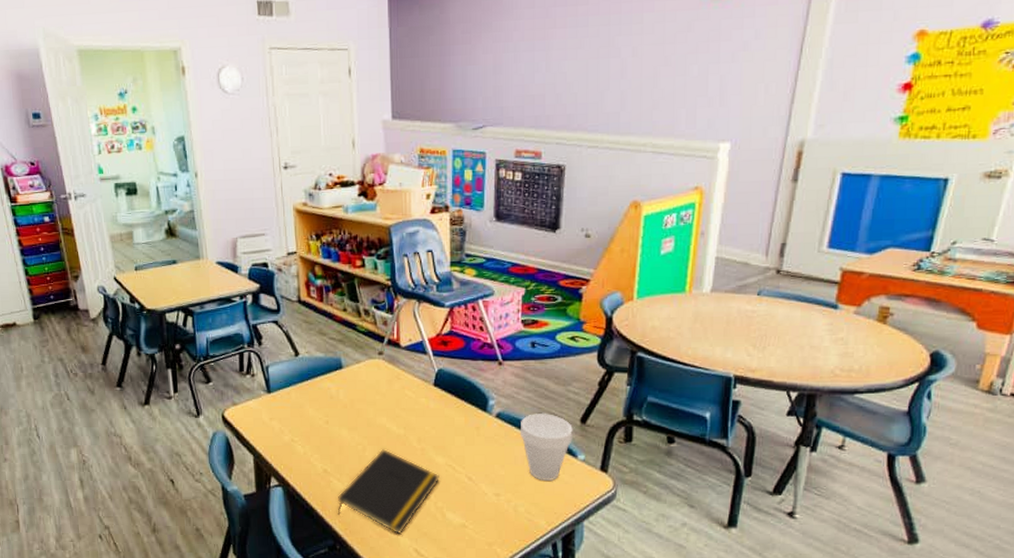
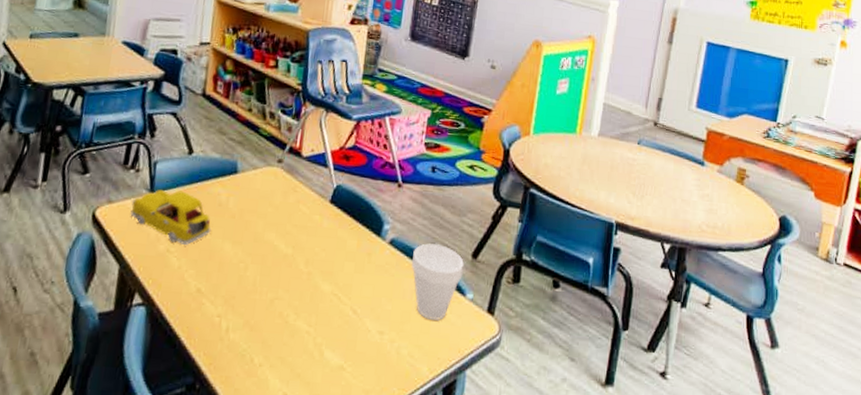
toy car: none [253,389,327,434] -> present [130,190,211,245]
notepad: present [337,448,439,535] -> none [203,268,323,375]

